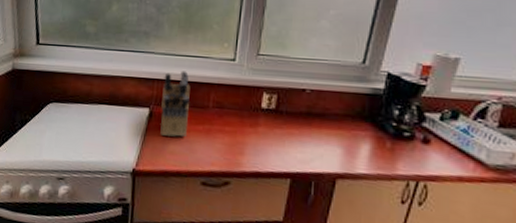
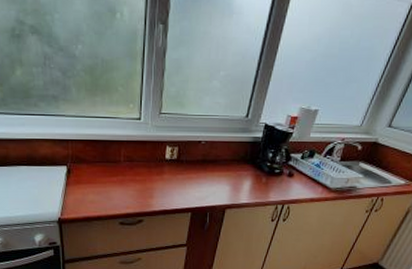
knife block: present [160,71,191,137] -> none [77,131,104,188]

